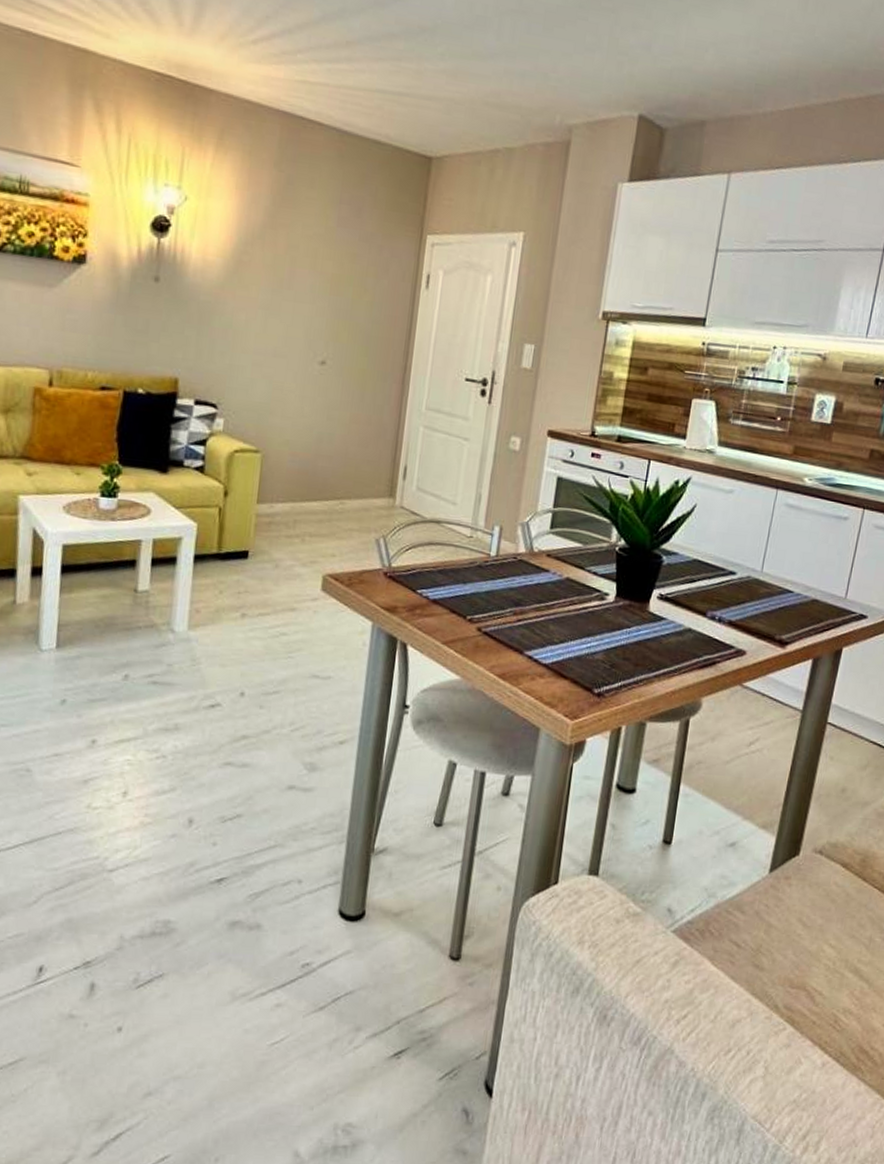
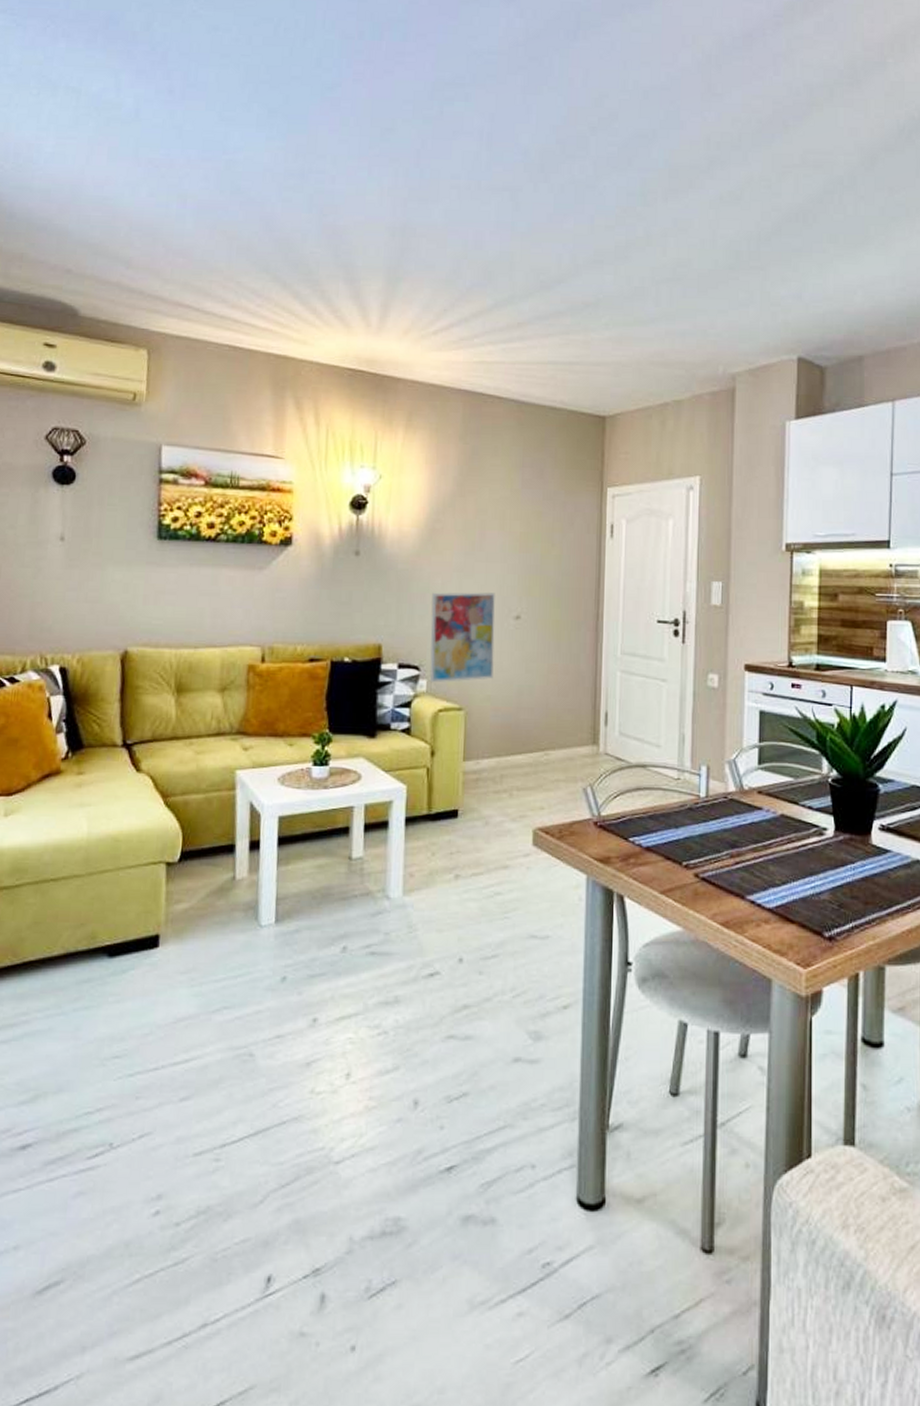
wall art: none [227,328,301,424] -> present [429,592,495,683]

